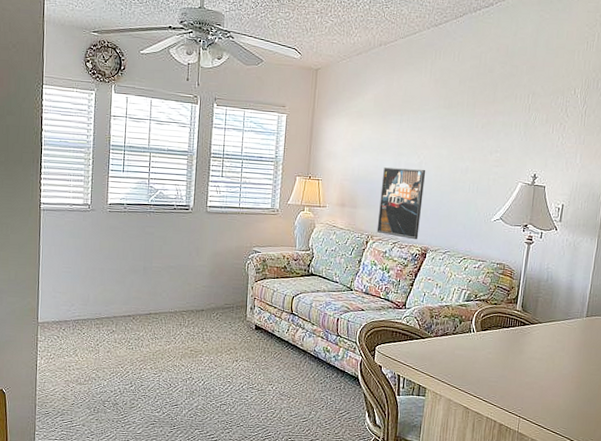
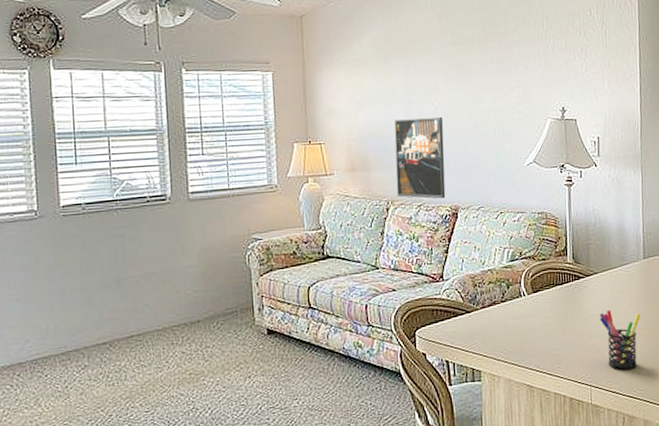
pen holder: none [537,356,575,409] -> present [599,310,641,370]

